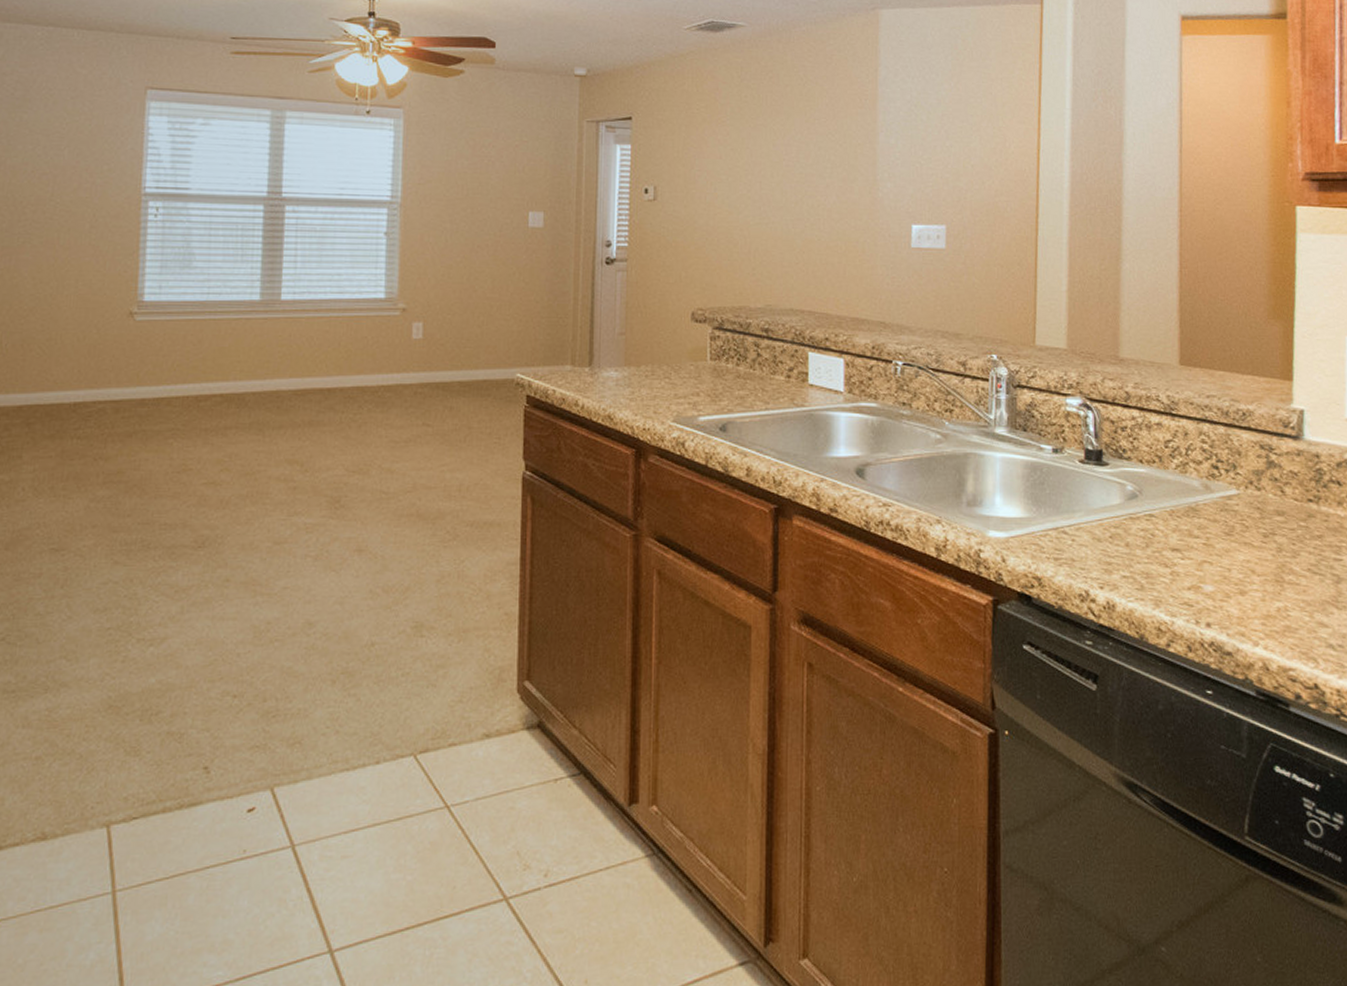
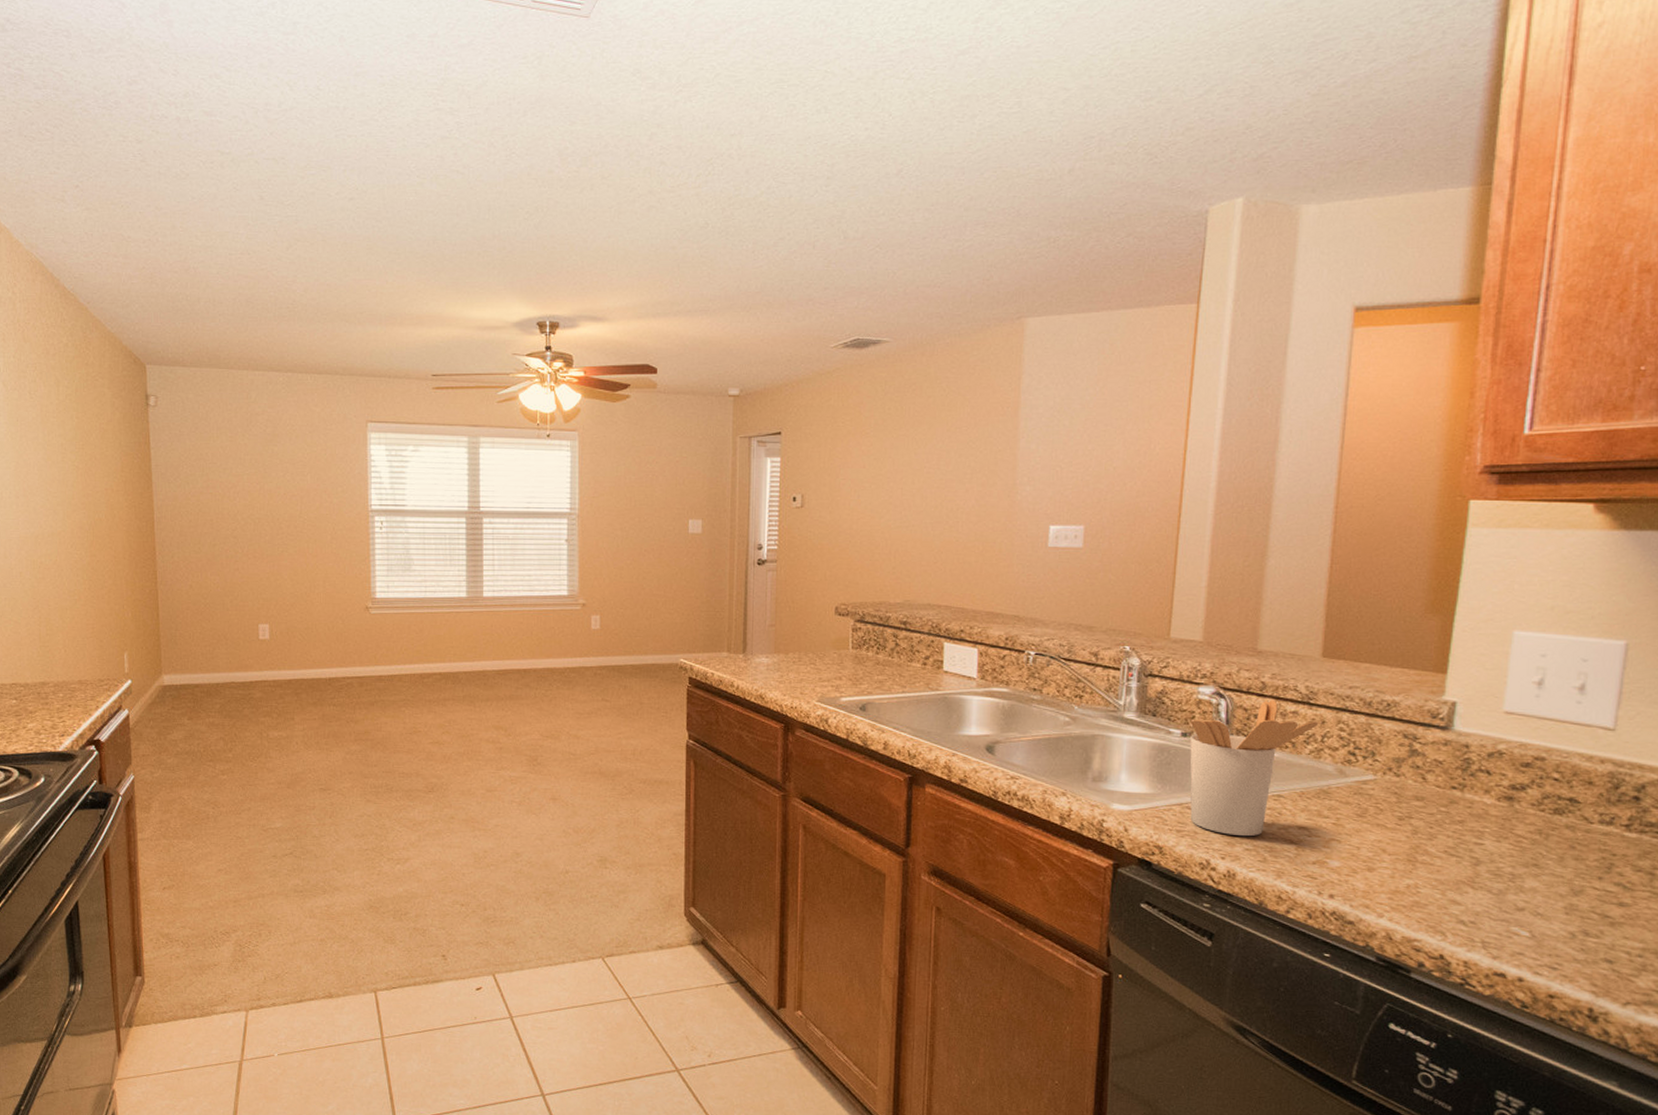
utensil holder: none [1061,411,1182,562] -> present [1190,700,1319,837]

